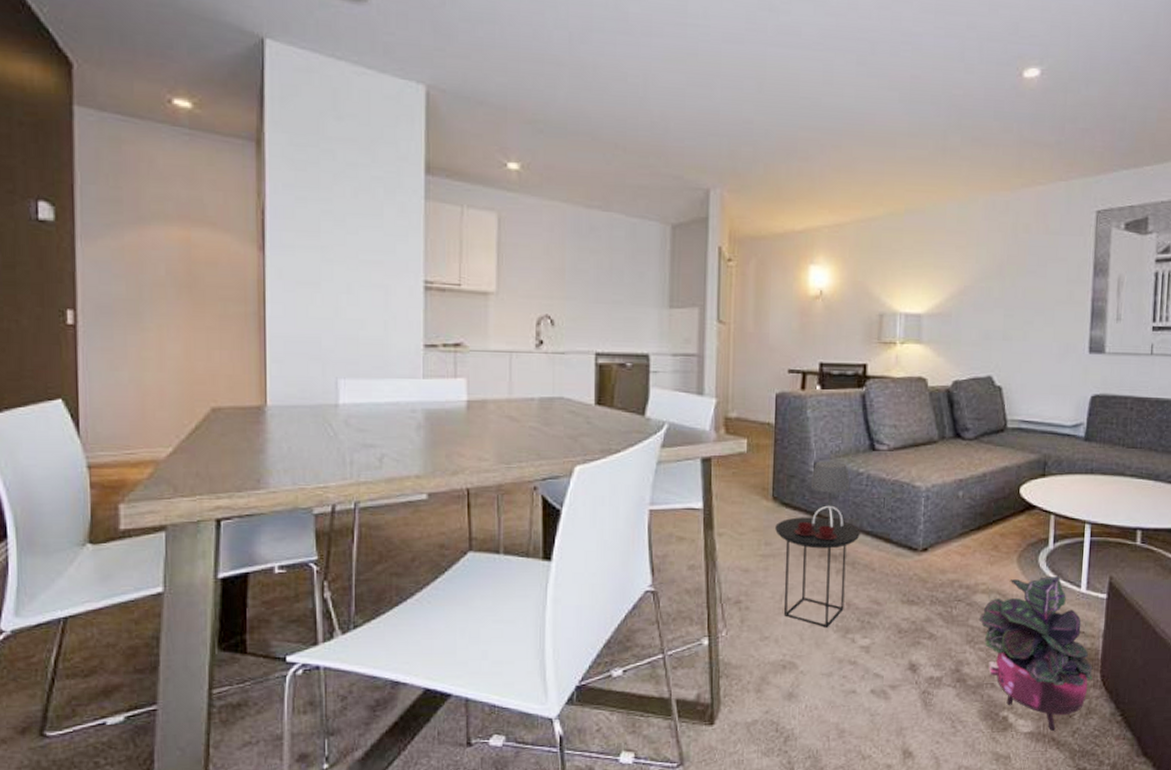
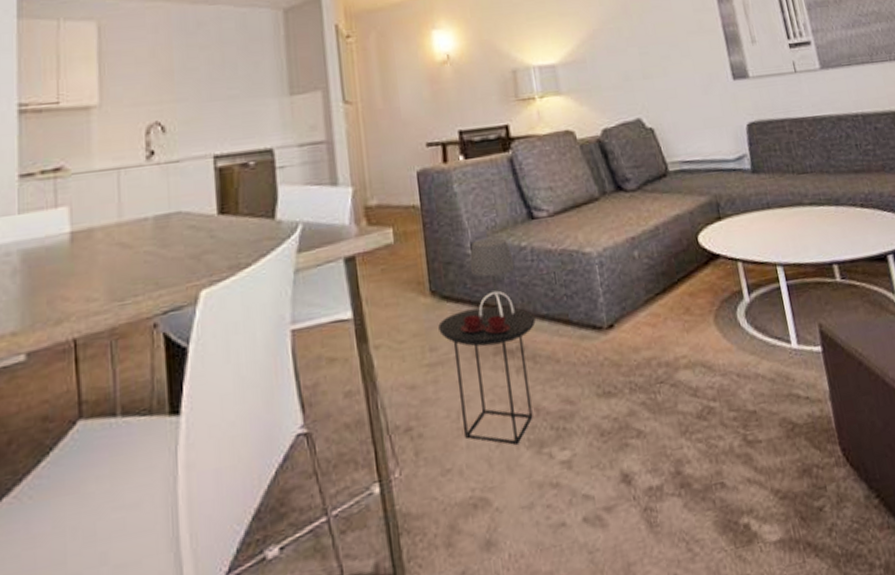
potted plant: present [979,575,1093,731] -> none [688,332,833,533]

